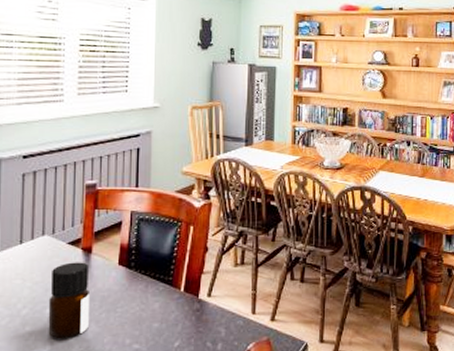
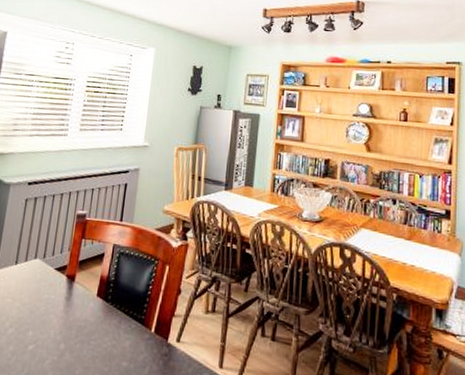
bottle: present [48,262,89,340] -> none [27,288,70,365]

